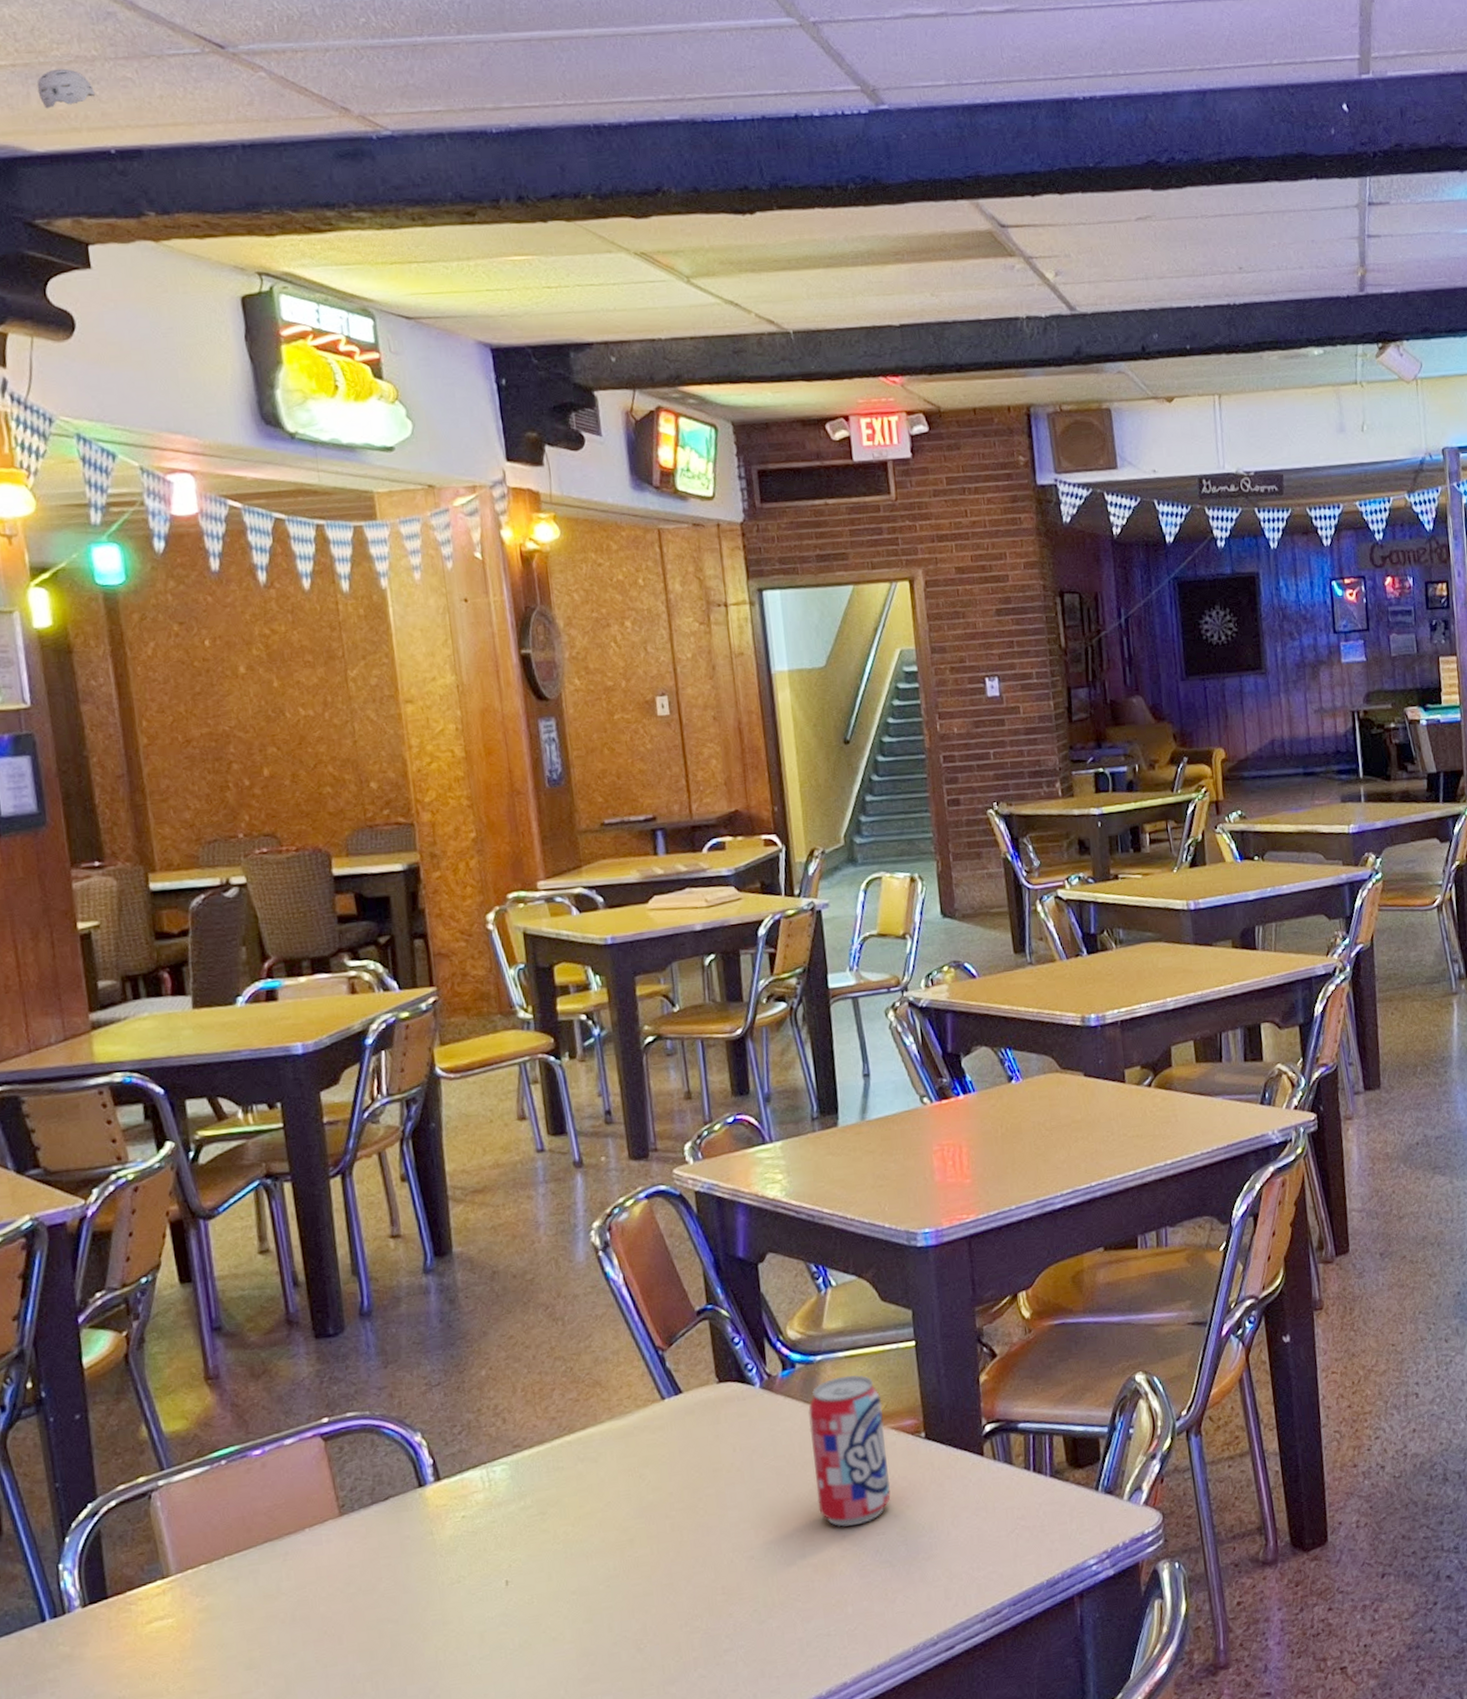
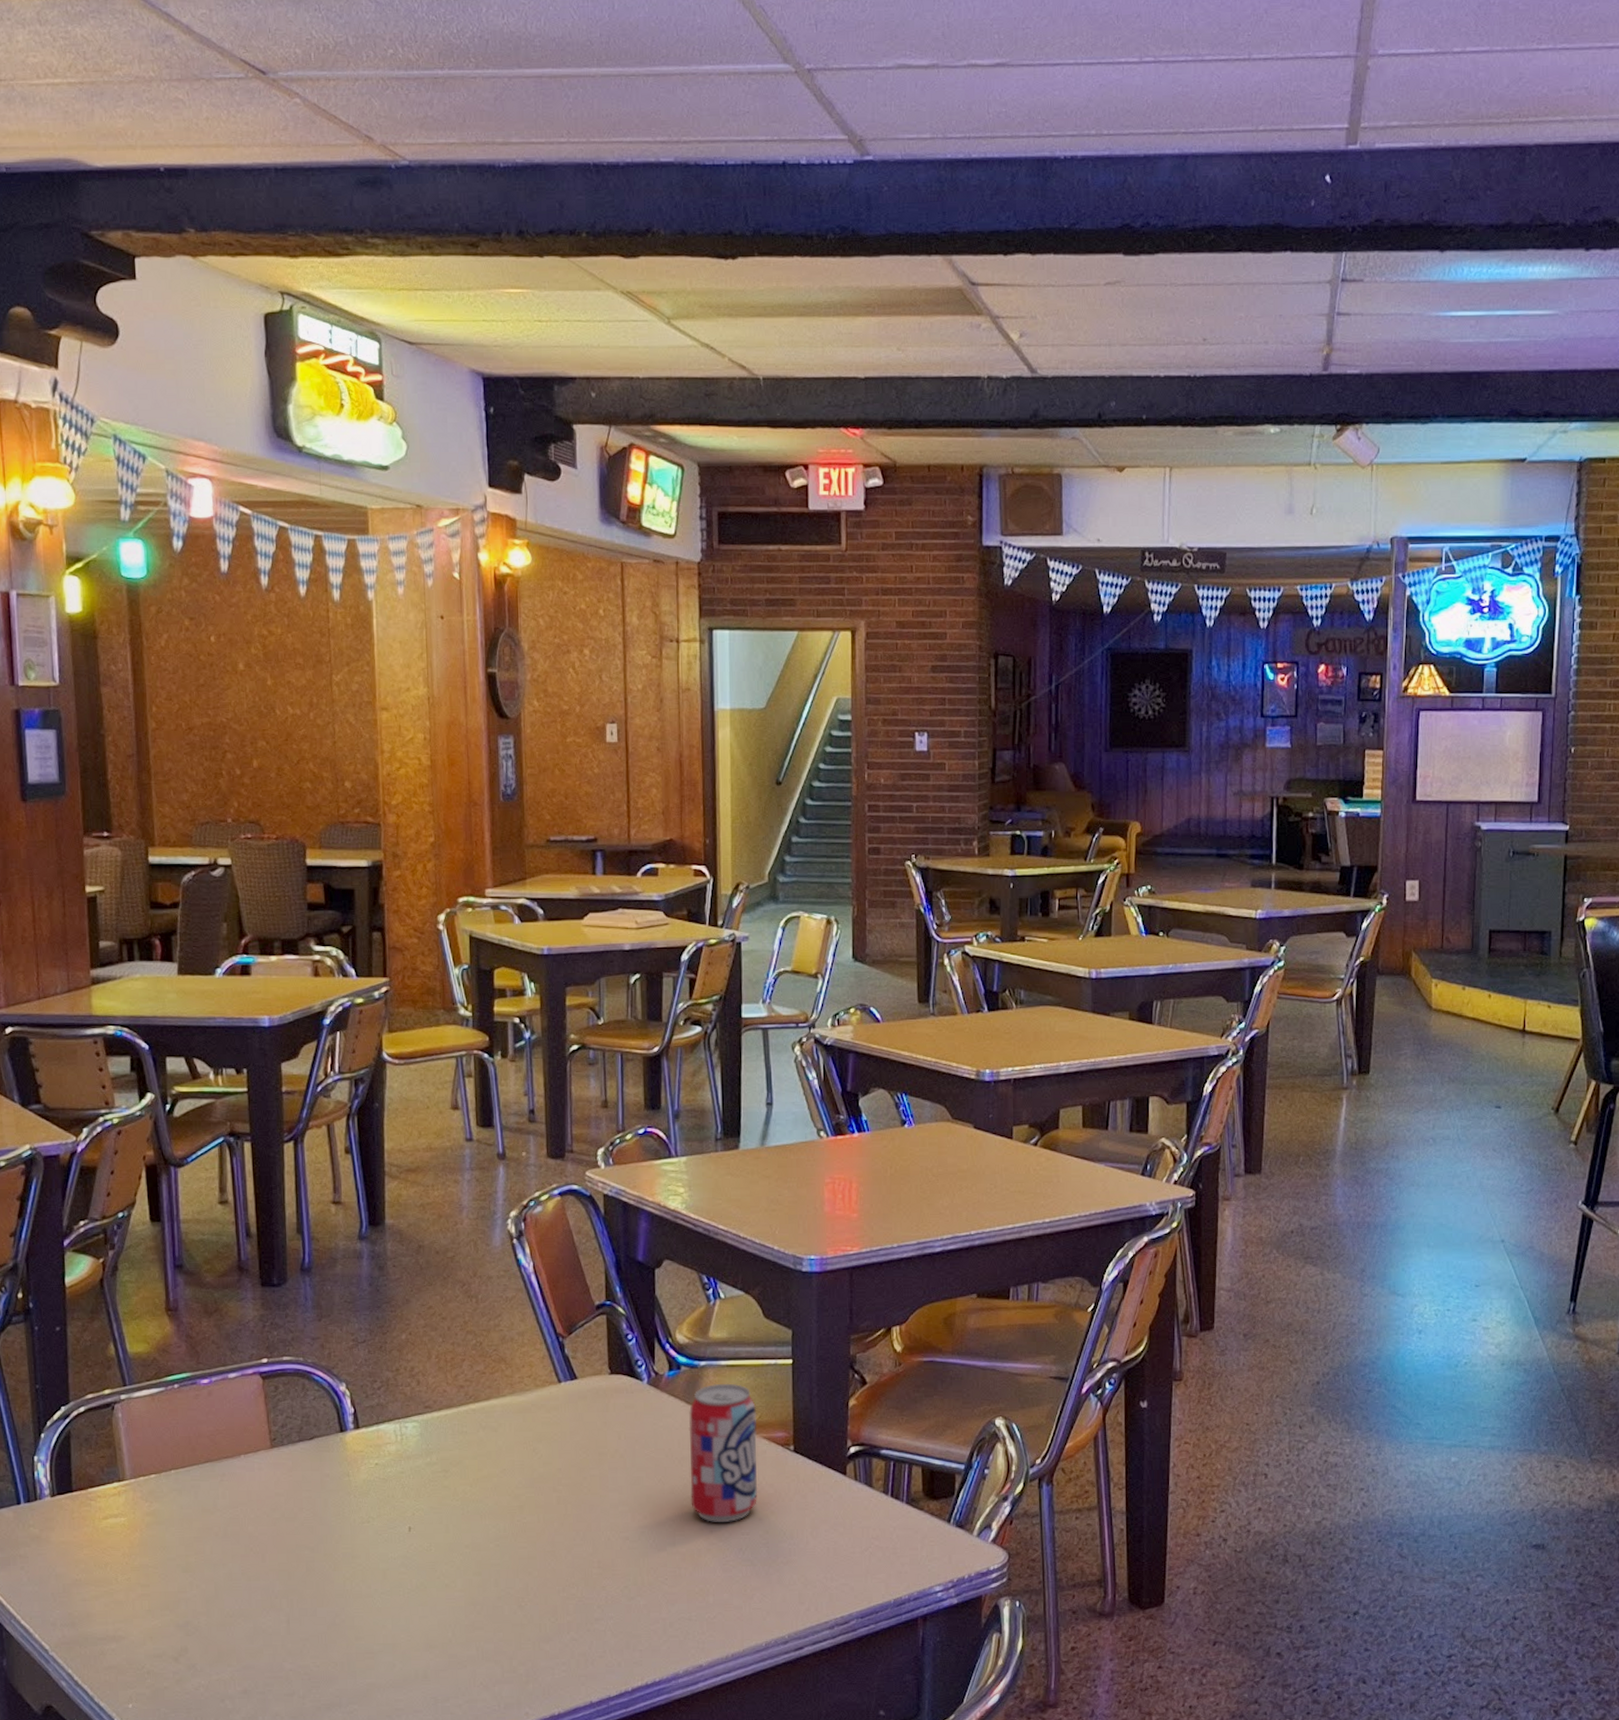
smoke detector: present [37,68,96,109] -> none [100,88,151,126]

